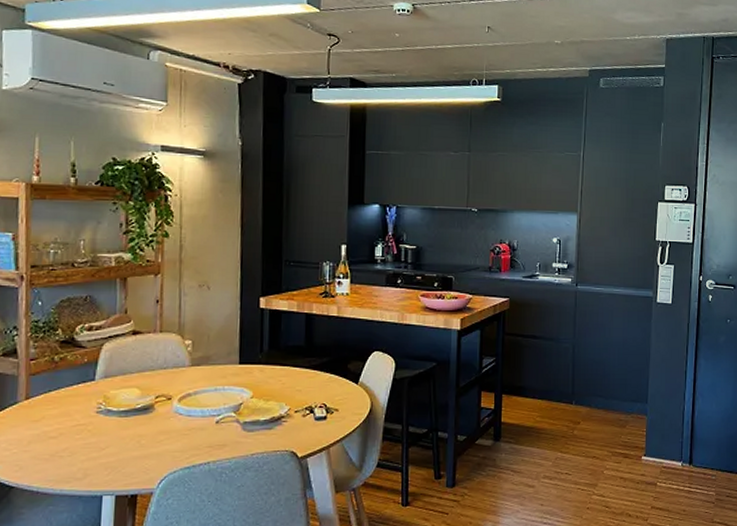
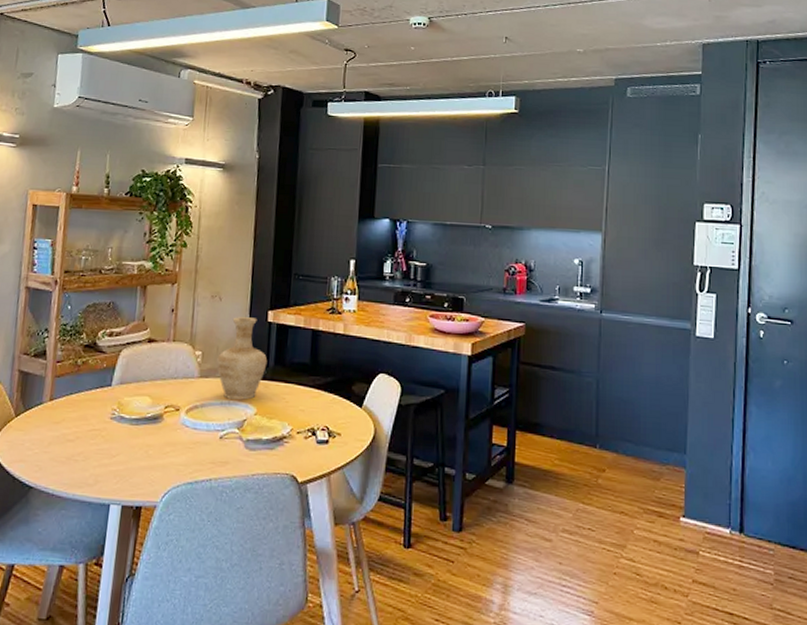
vase: none [208,305,262,385] -> present [216,317,268,400]

